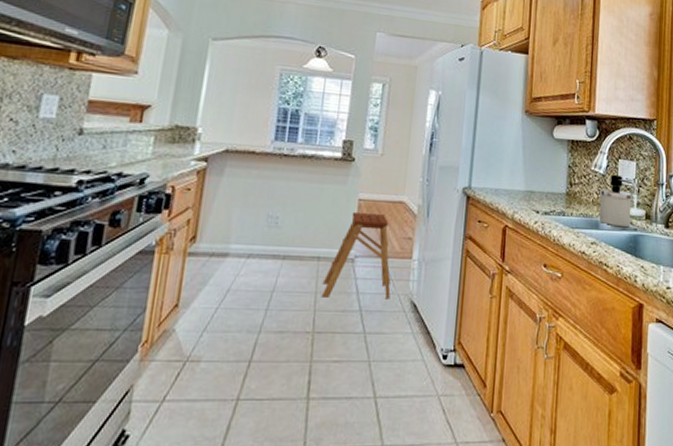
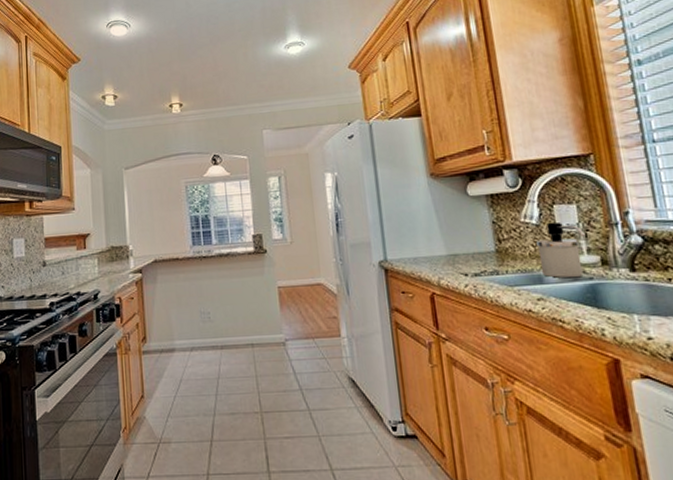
step ladder: present [322,213,391,300] -> none [260,298,327,380]

